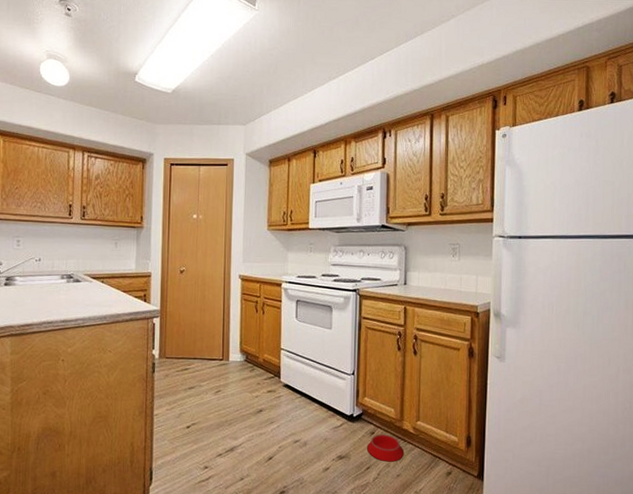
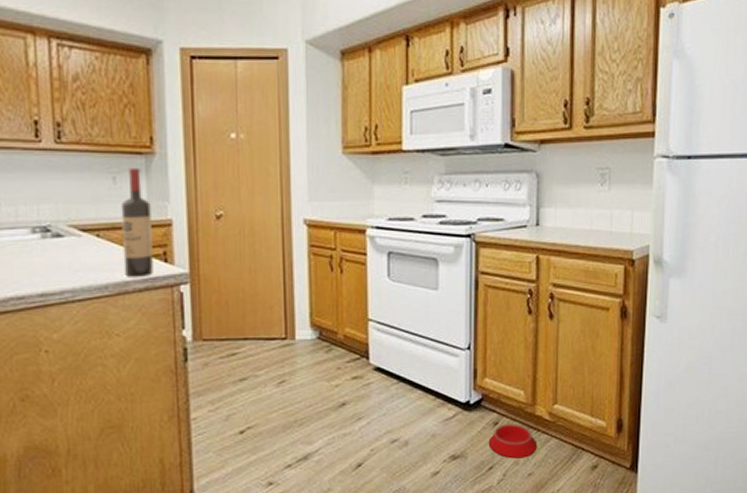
wine bottle: none [117,236,138,312] -> present [121,167,154,278]

